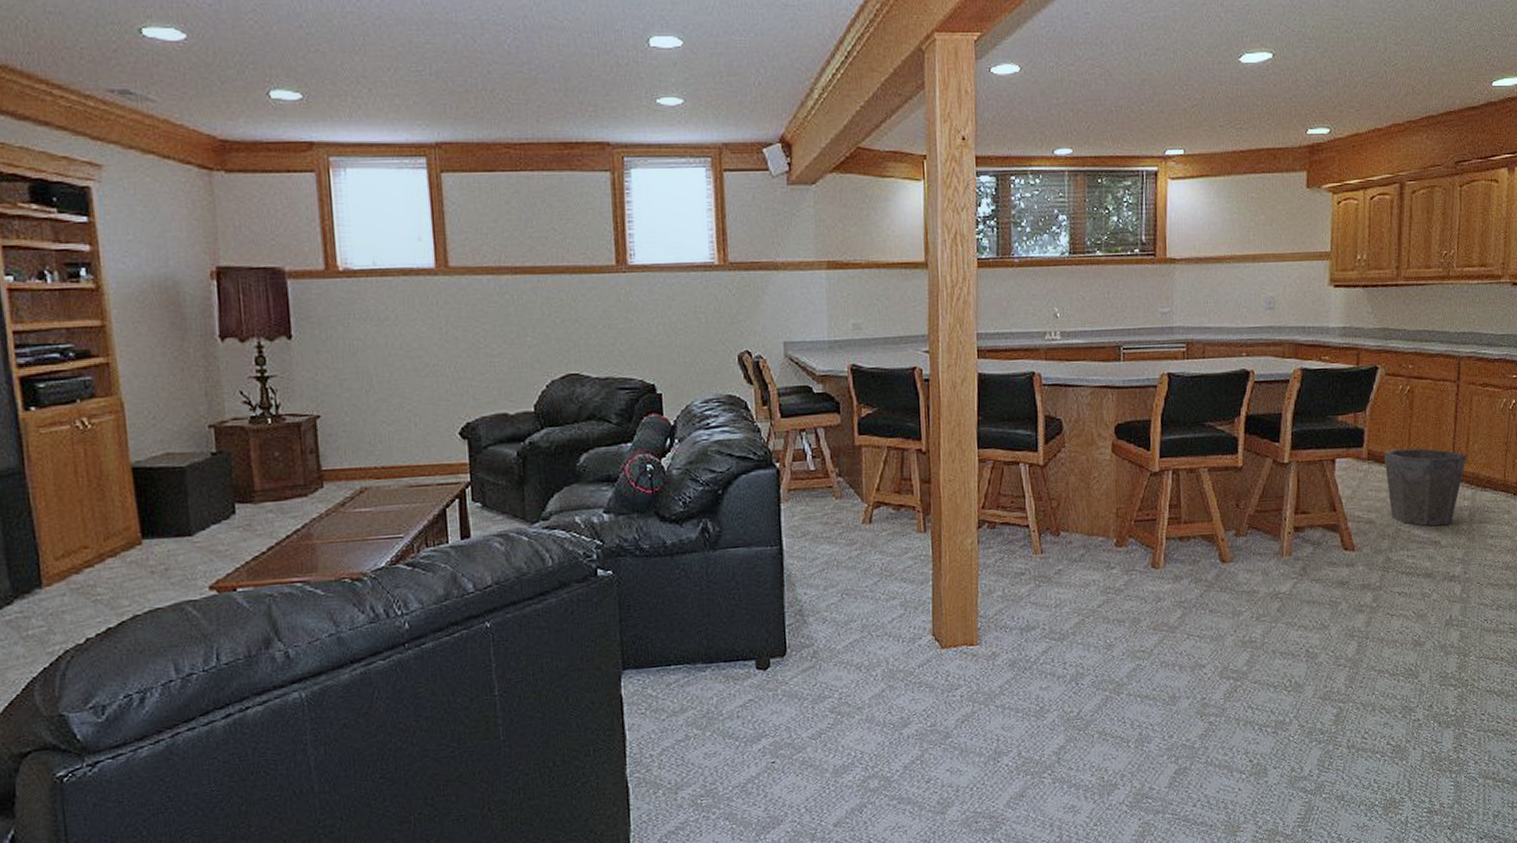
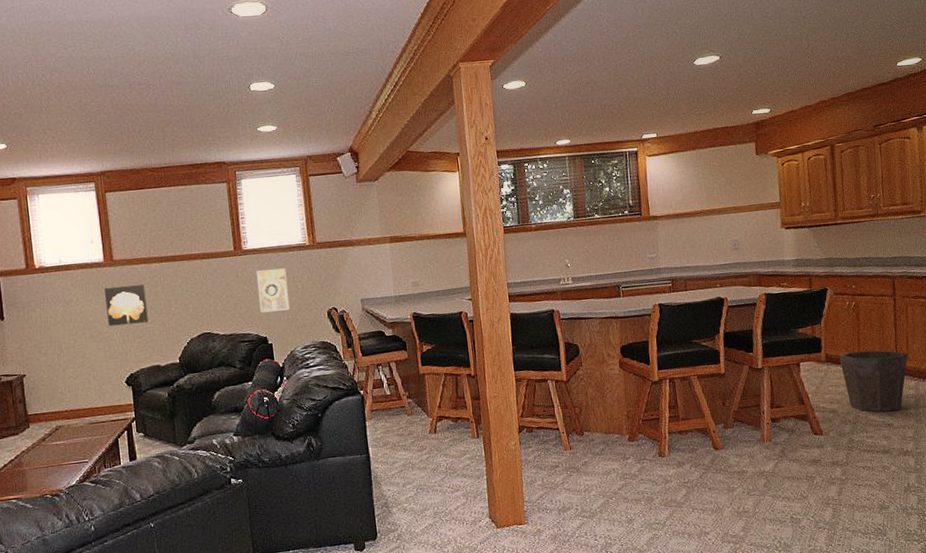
wall art: none [435,303,494,357] -> present [104,284,148,327]
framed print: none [644,293,688,352] -> present [256,268,290,313]

